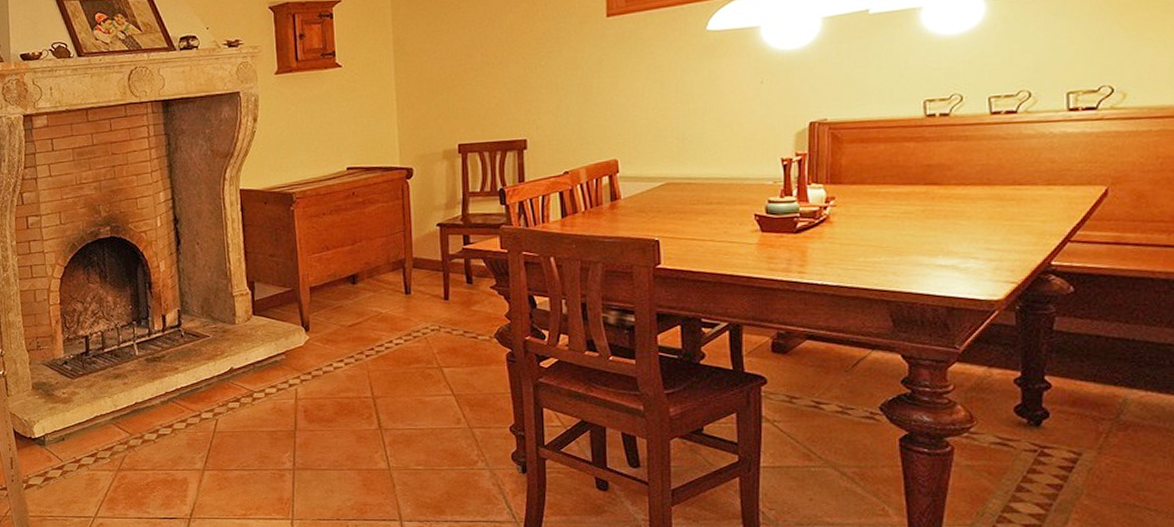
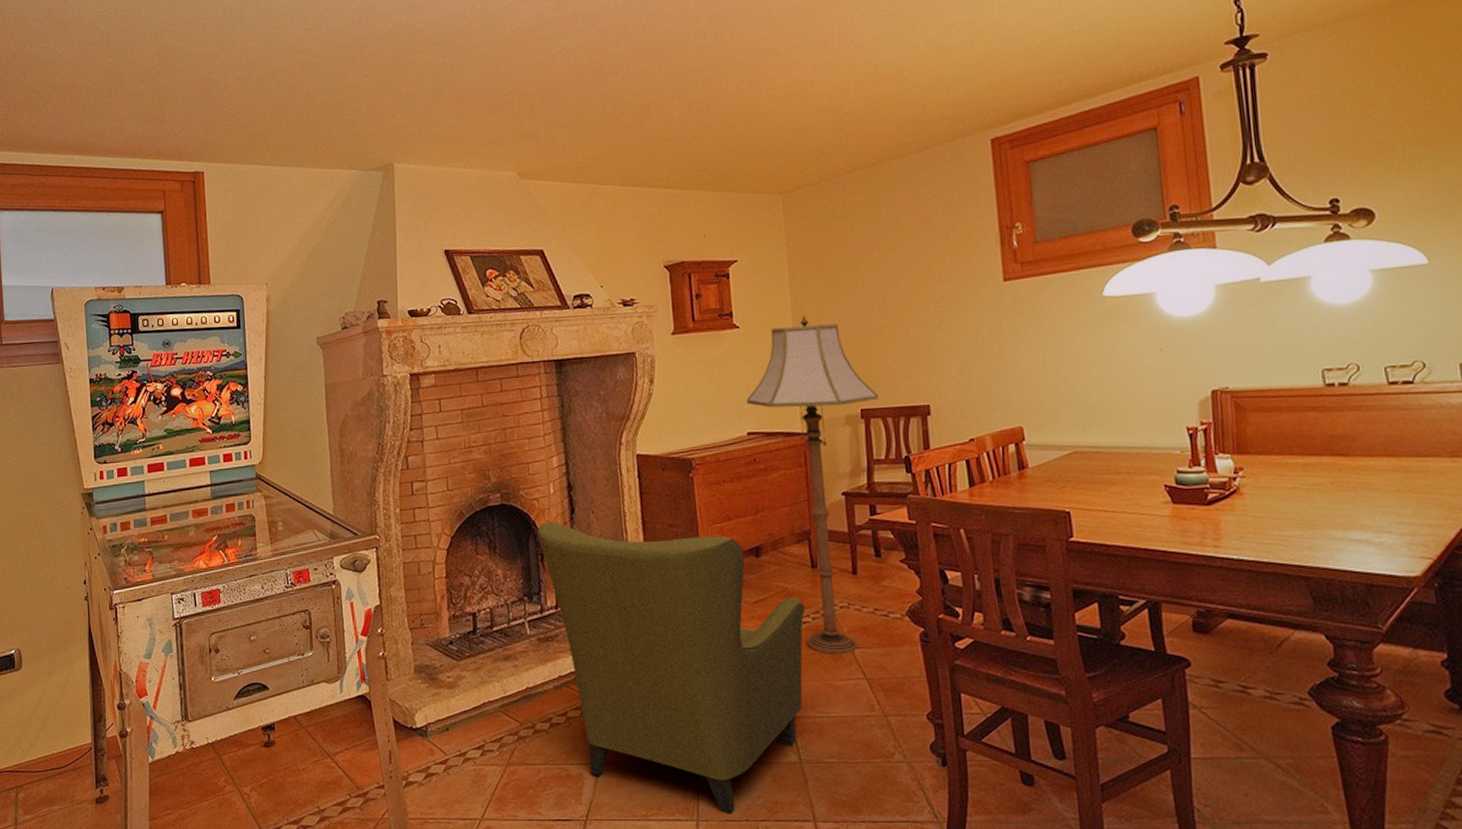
armchair: none [145,252,398,514] -> present [537,521,805,815]
floor lamp: none [347,54,477,373] -> present [746,316,879,654]

